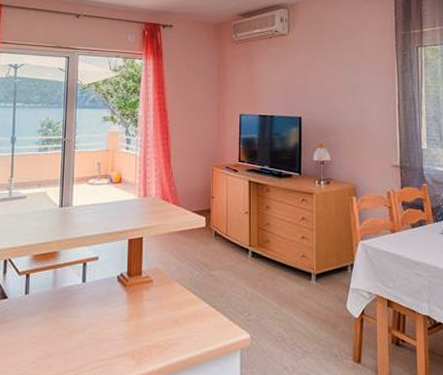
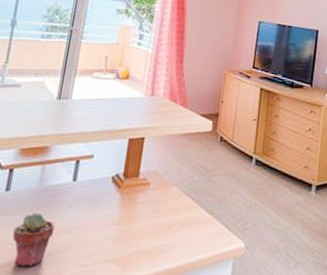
potted succulent: none [35,313,72,362] -> present [12,212,55,266]

